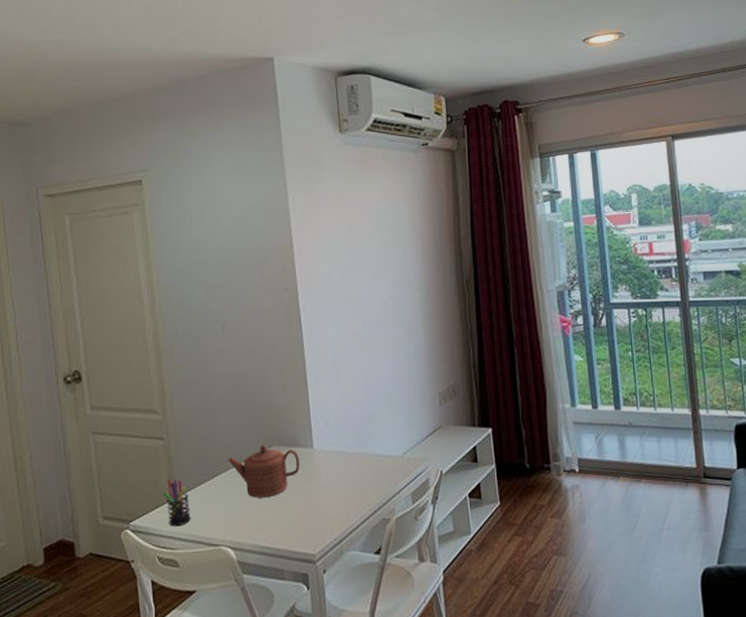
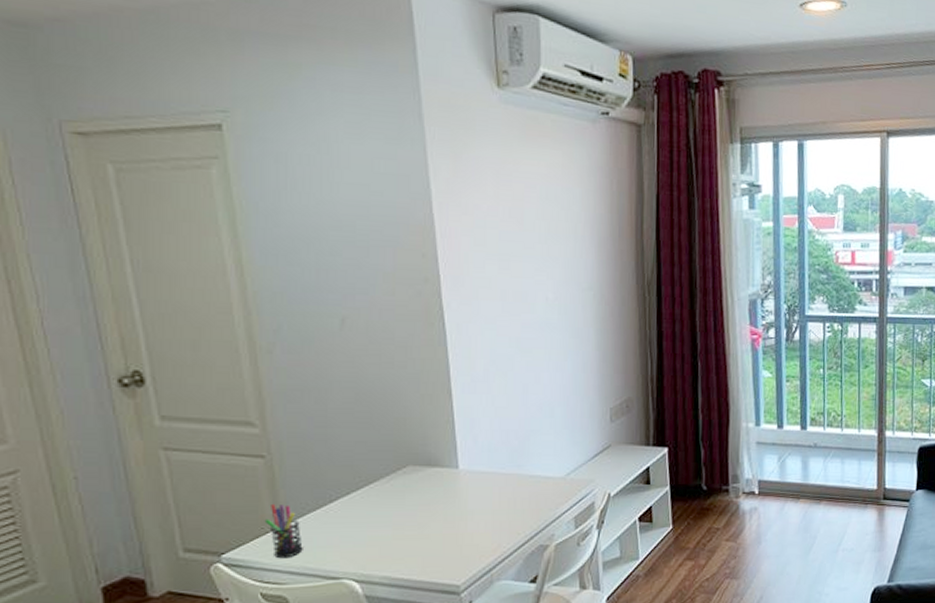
teapot: present [228,445,300,498] -> none [350,464,442,525]

